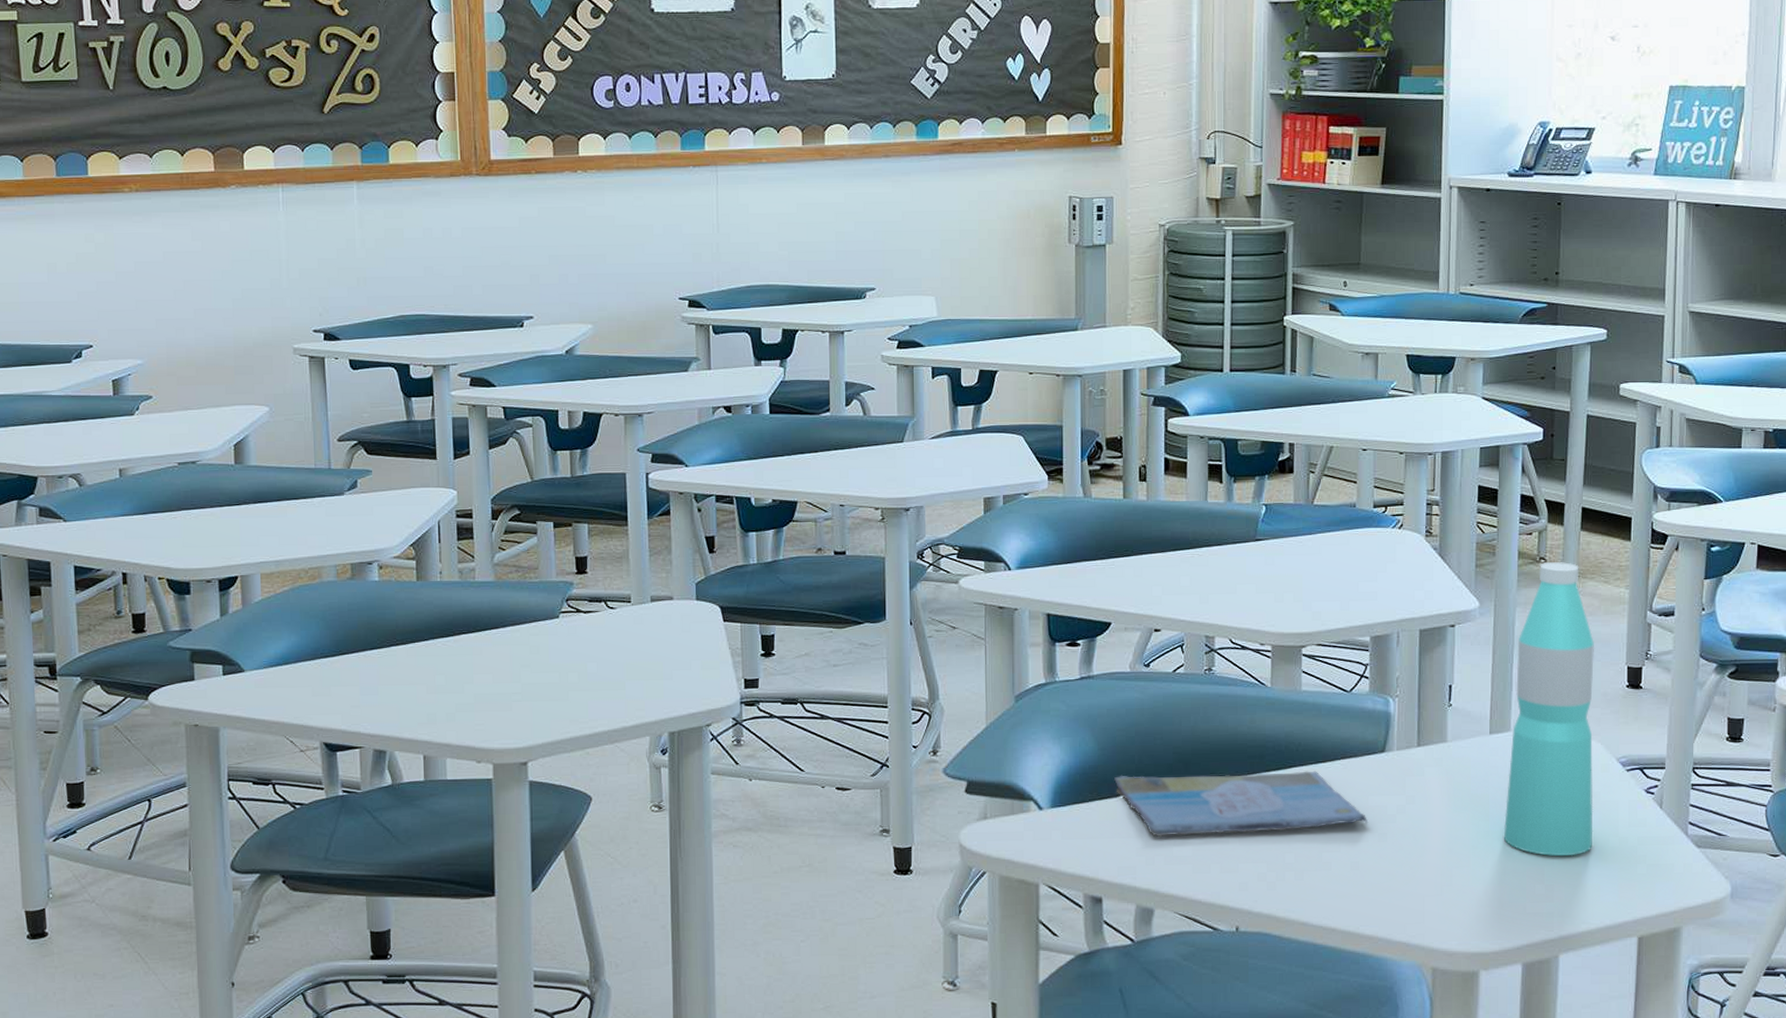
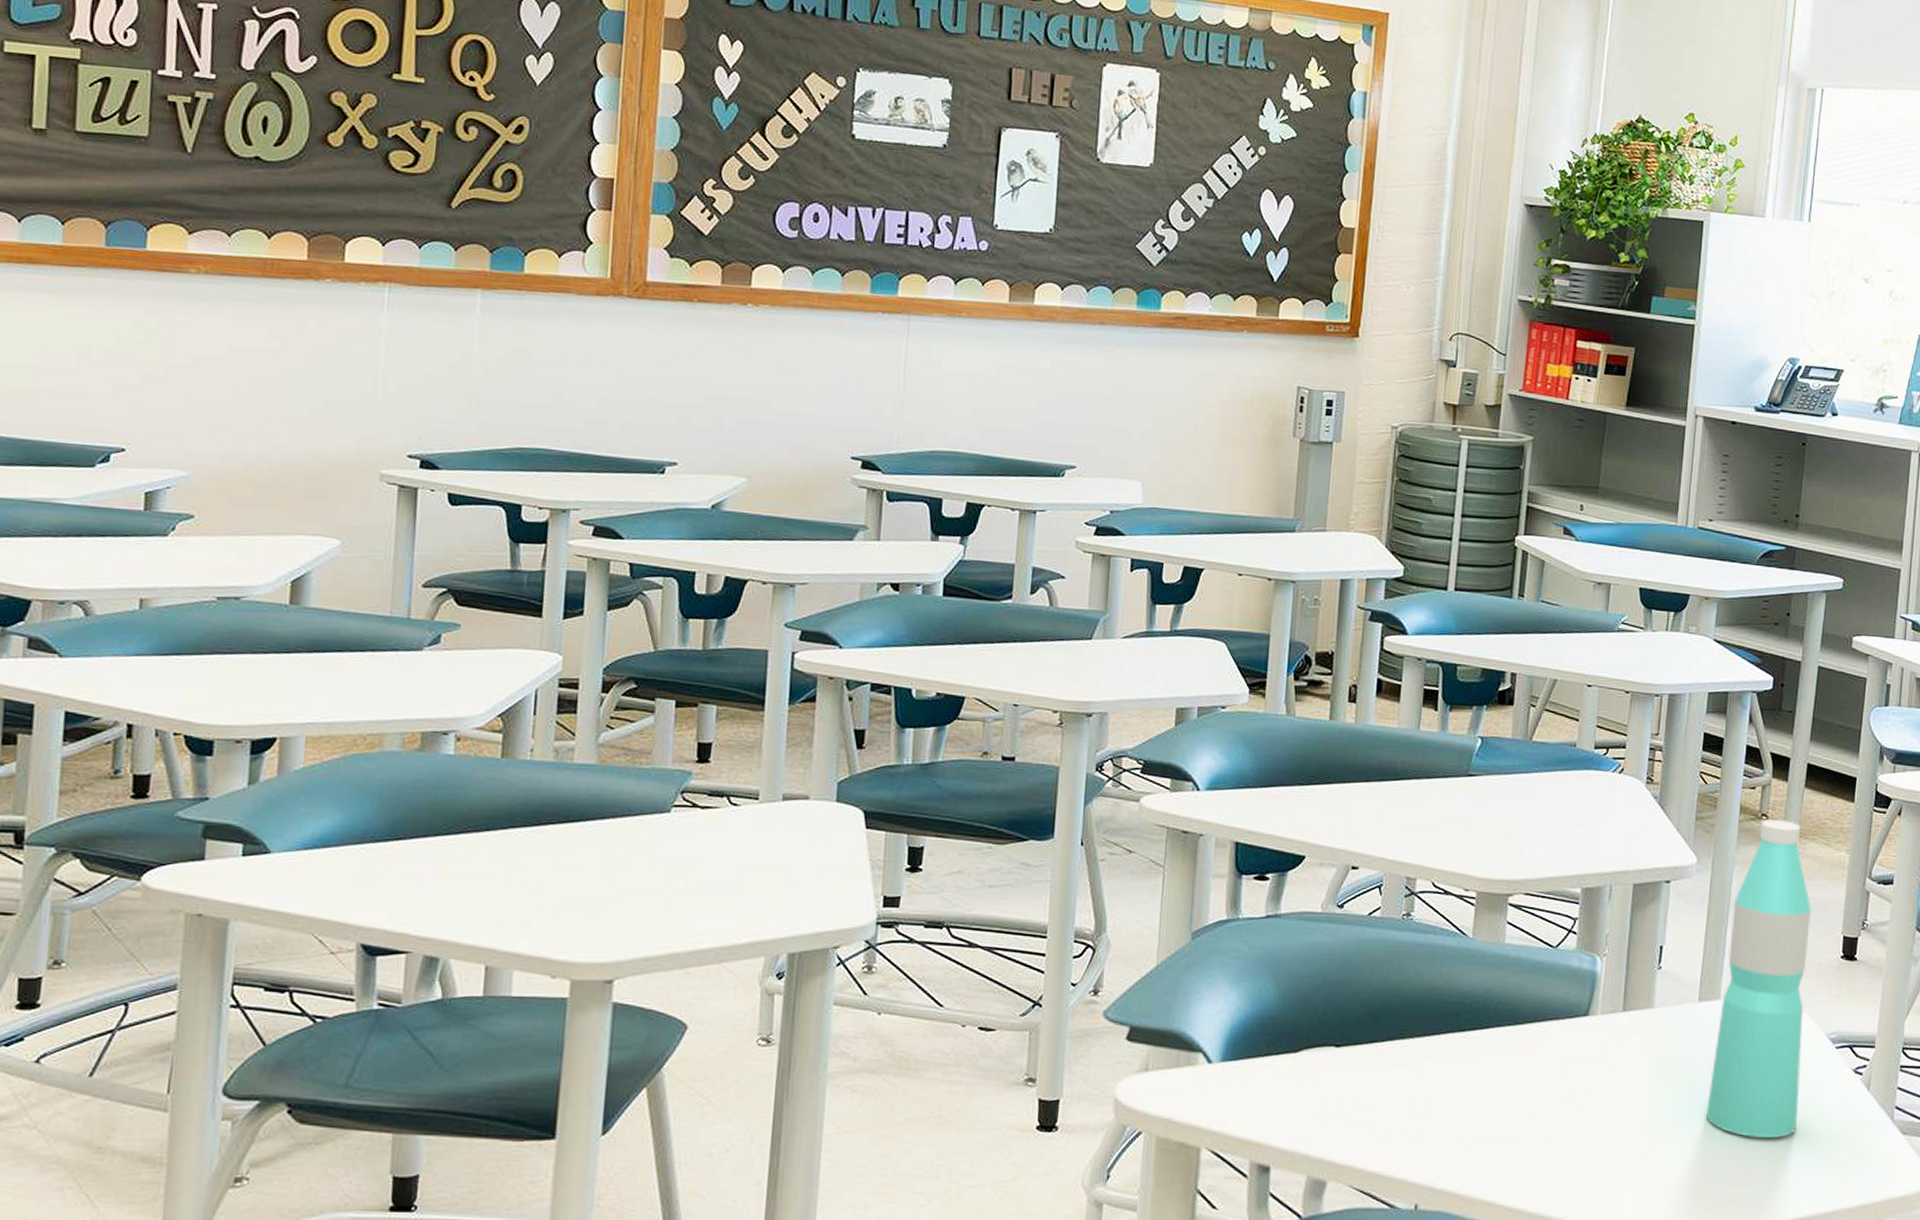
book: present [1113,771,1369,837] -> none [1293,1027,1566,1100]

